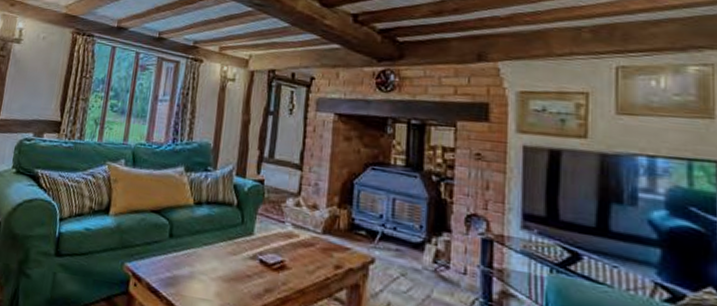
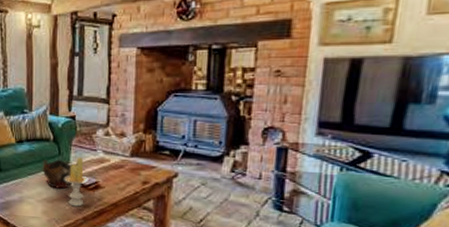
decorative bowl: none [220,228,258,266] -> present [42,159,74,189]
candle: none [245,229,274,291] -> present [64,157,89,207]

